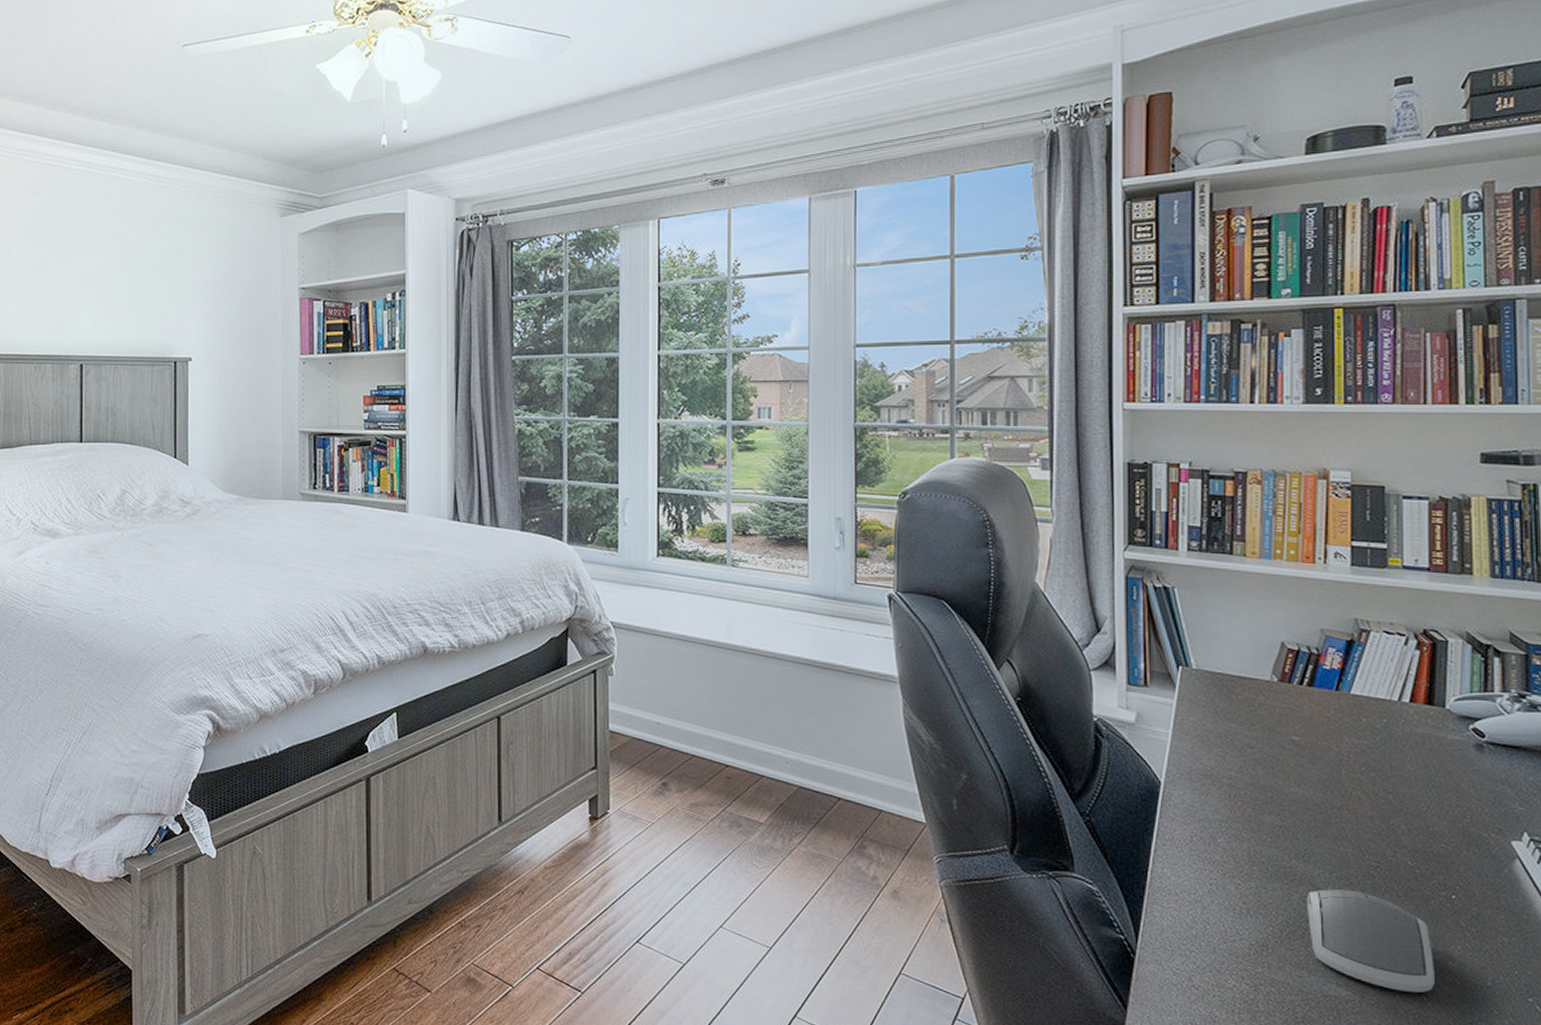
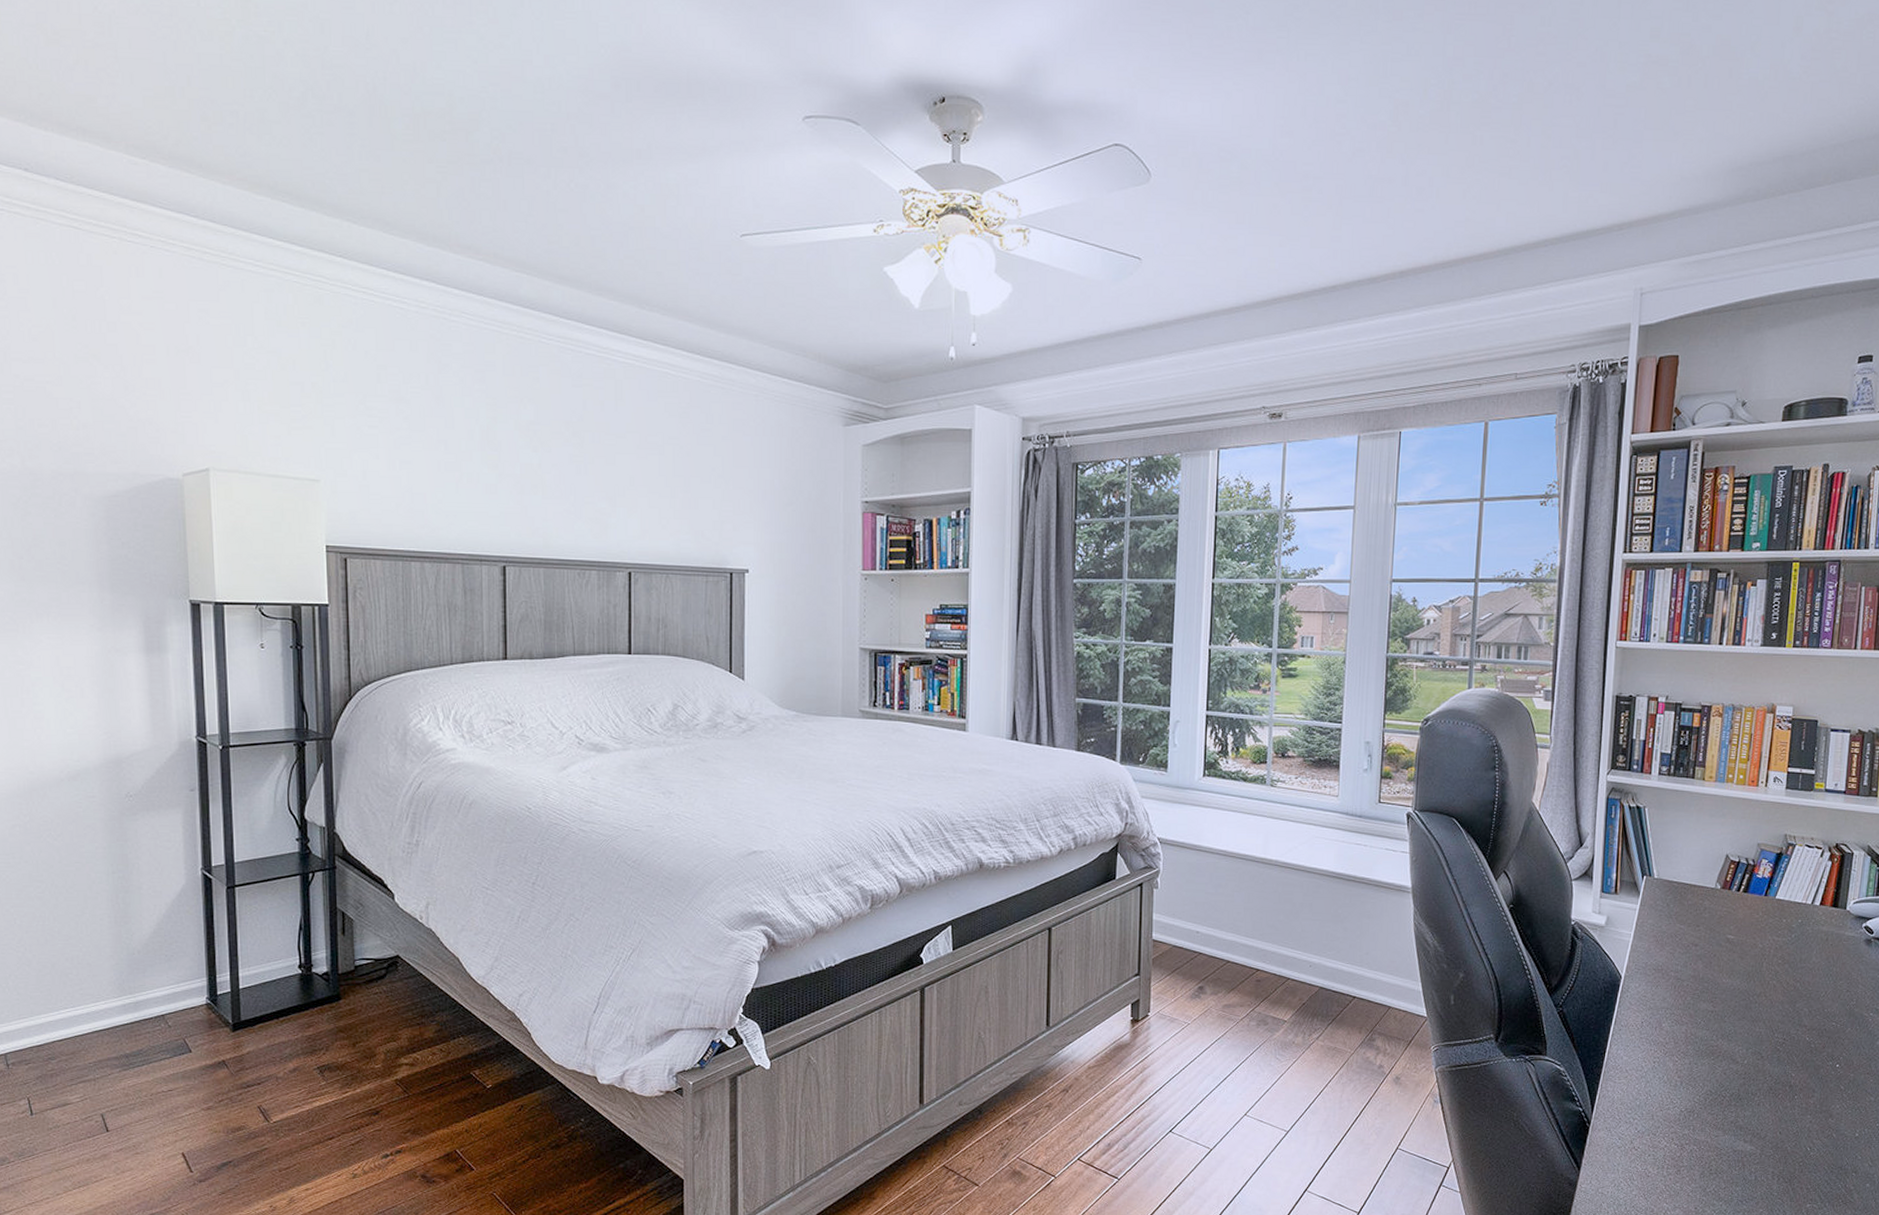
computer mouse: present [1307,889,1435,992] -> none [1727,1063,1818,1144]

